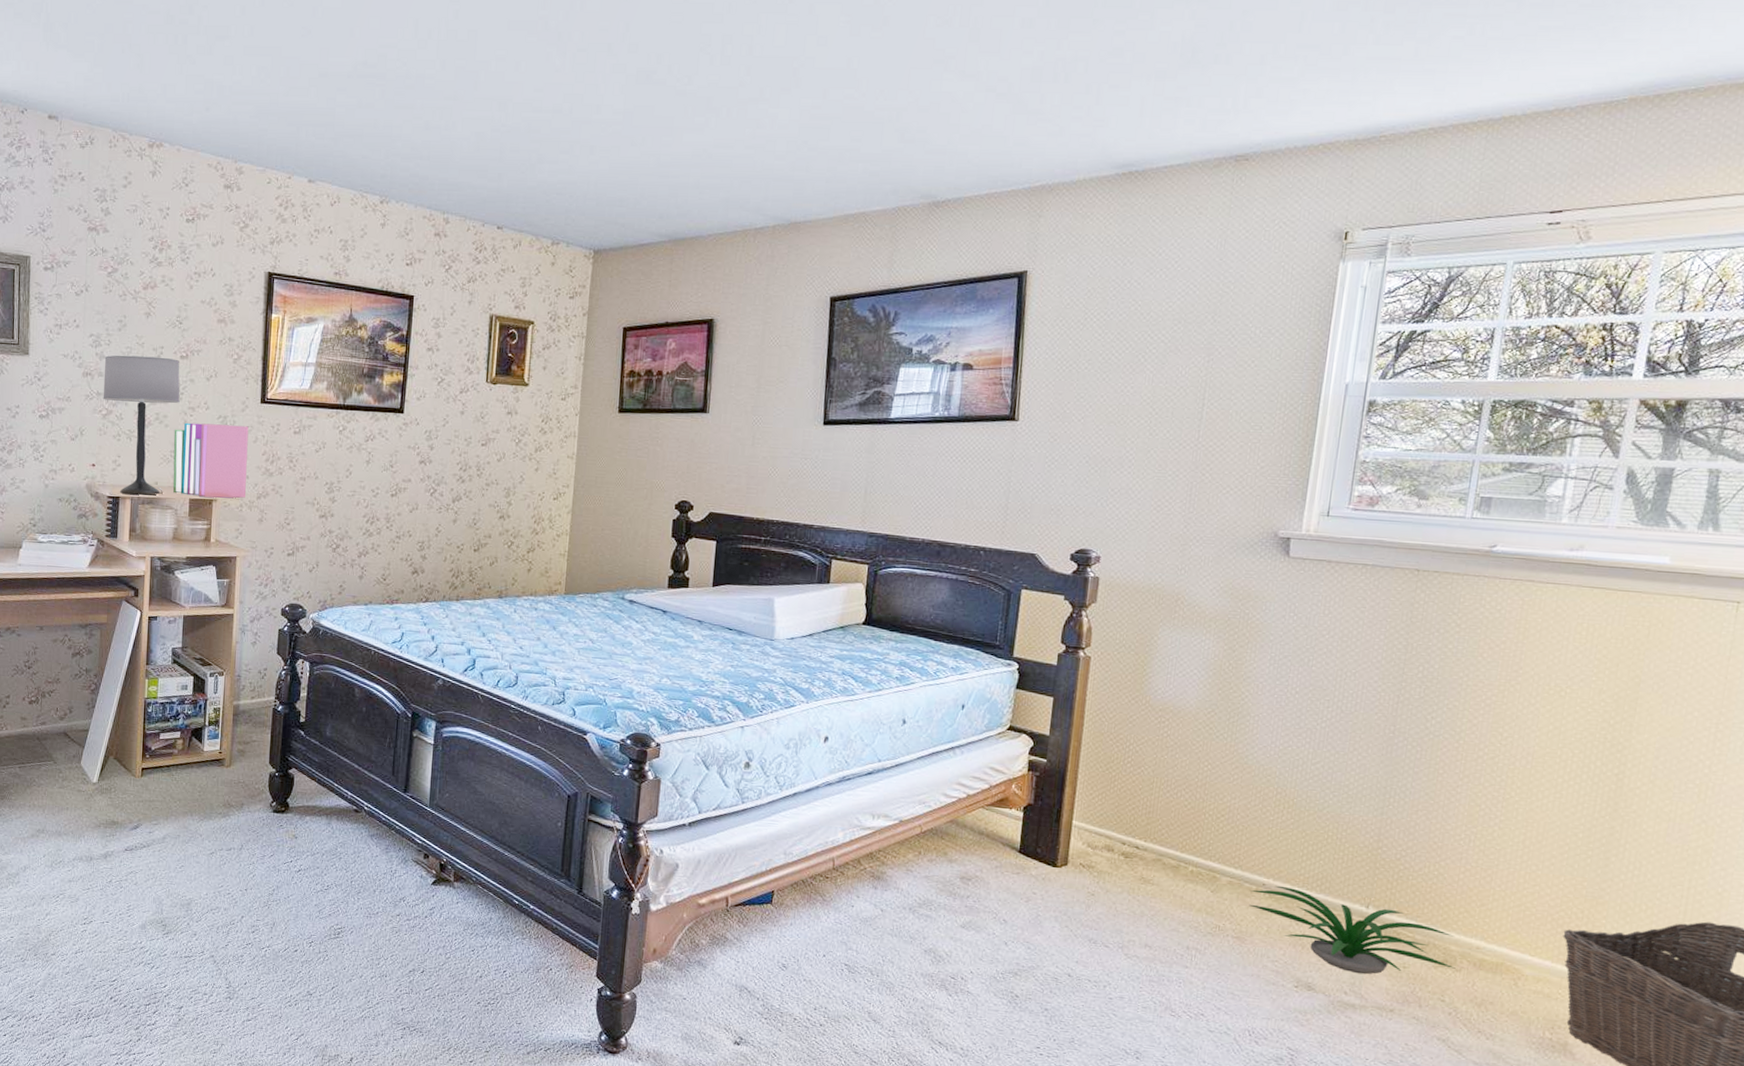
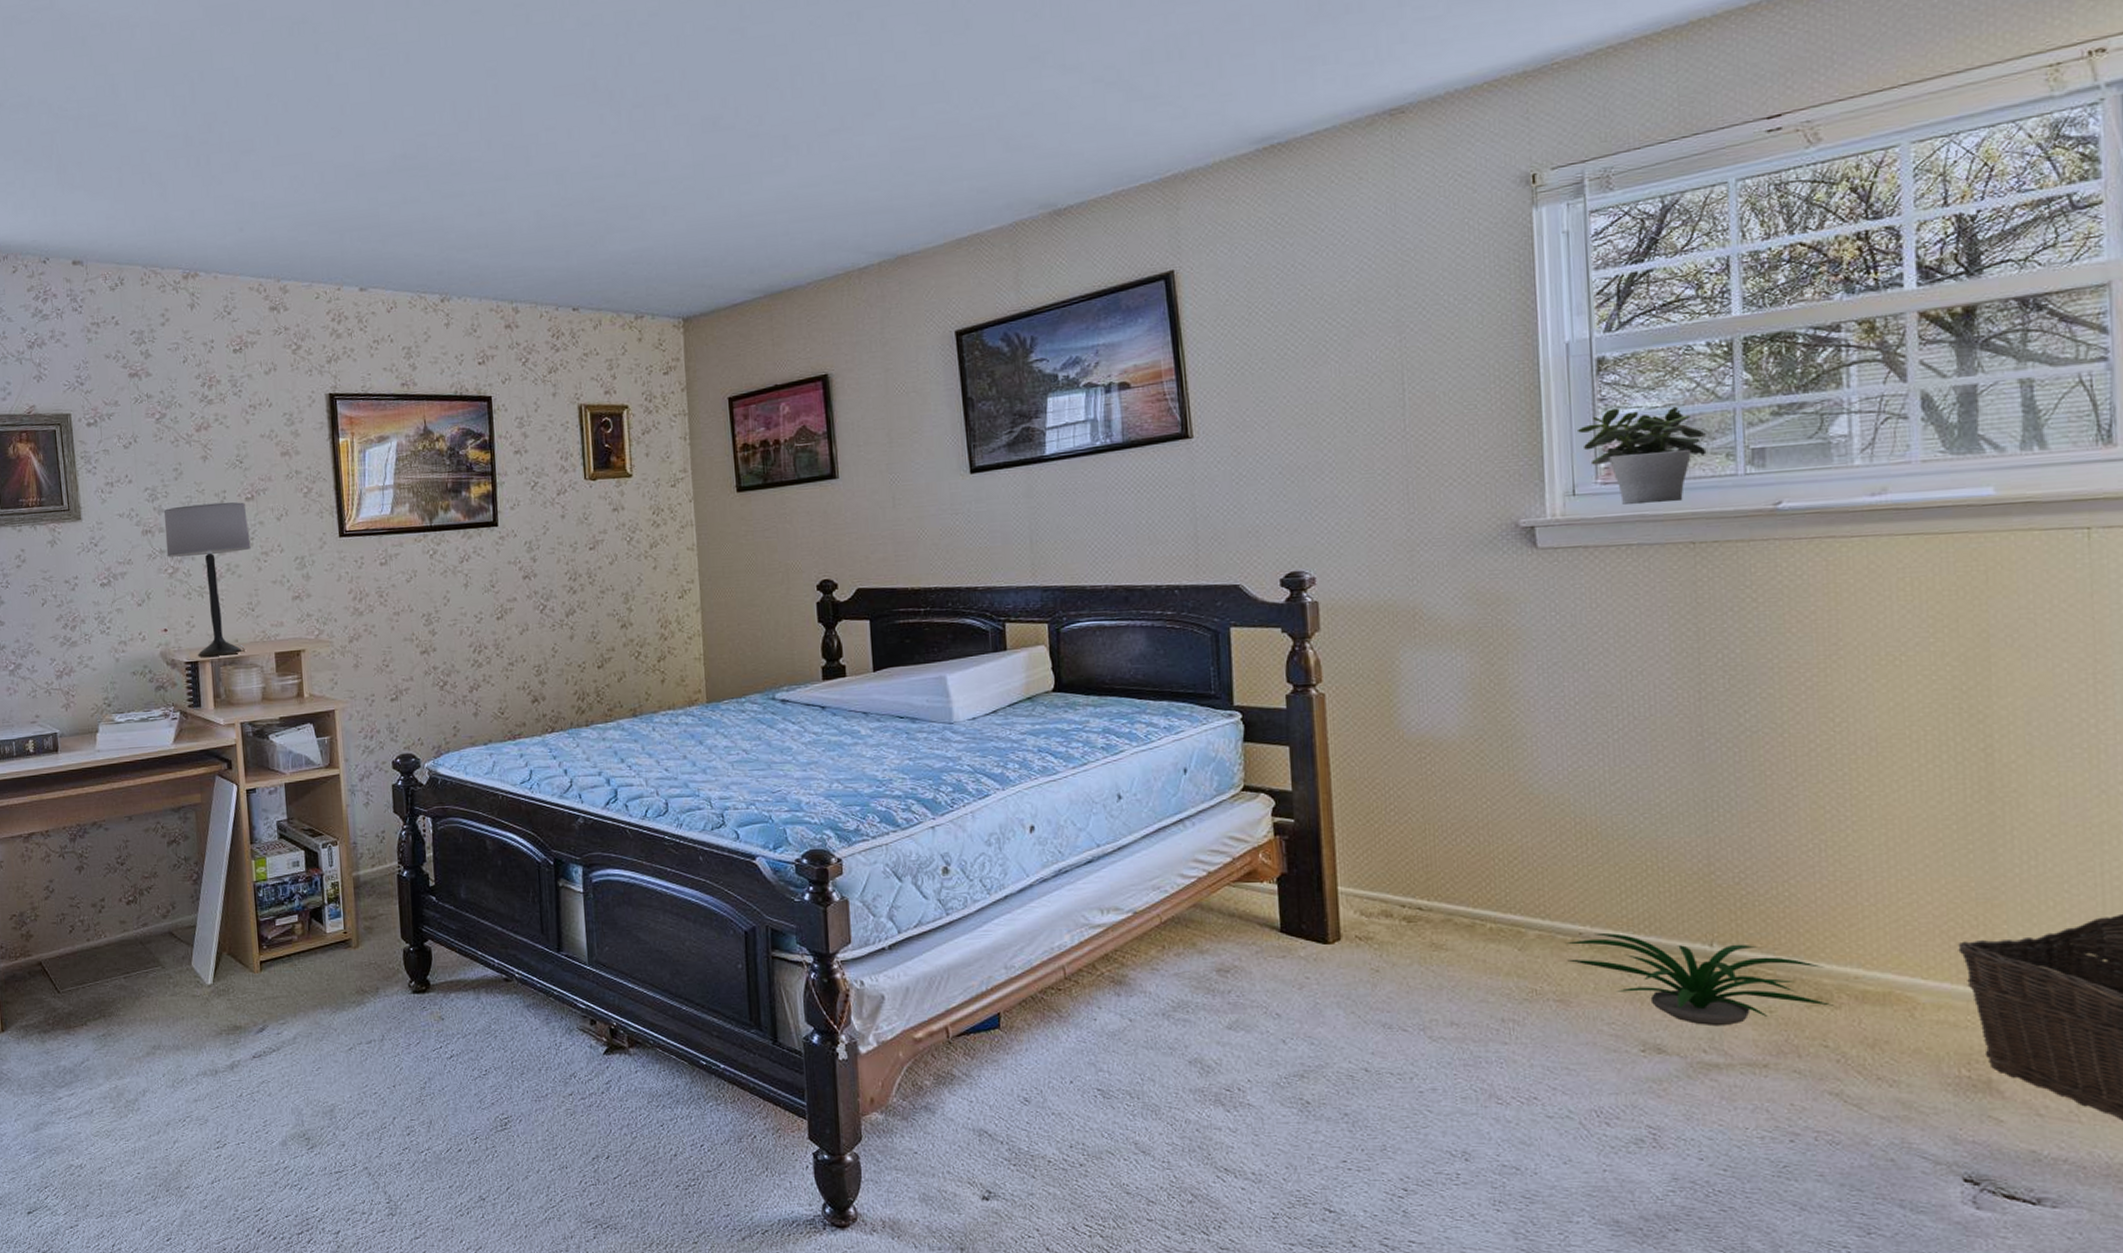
books: present [173,422,249,498] -> none [248,564,336,650]
potted plant: none [1341,446,1446,534] -> present [1578,406,1707,505]

